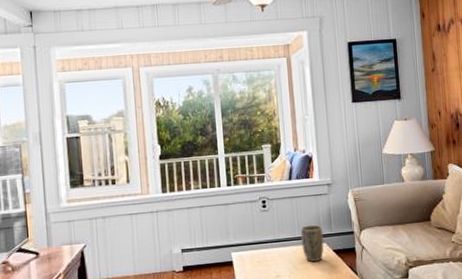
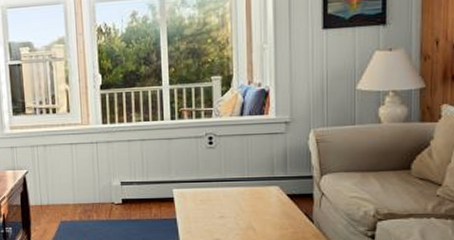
plant pot: present [300,224,324,262] -> none [250,165,277,205]

